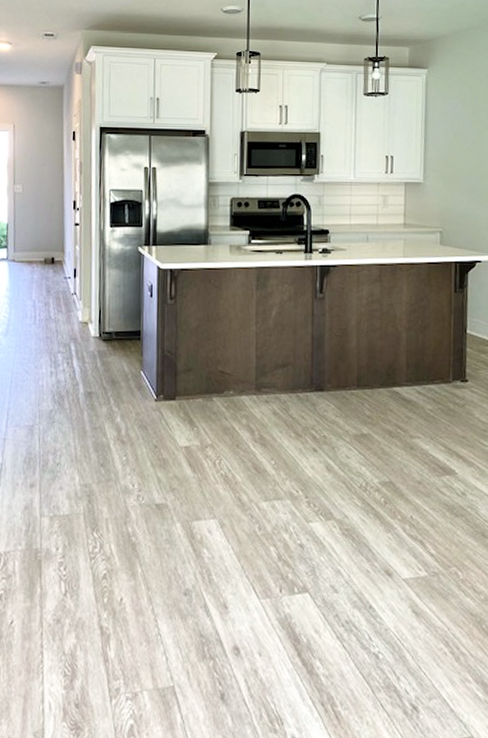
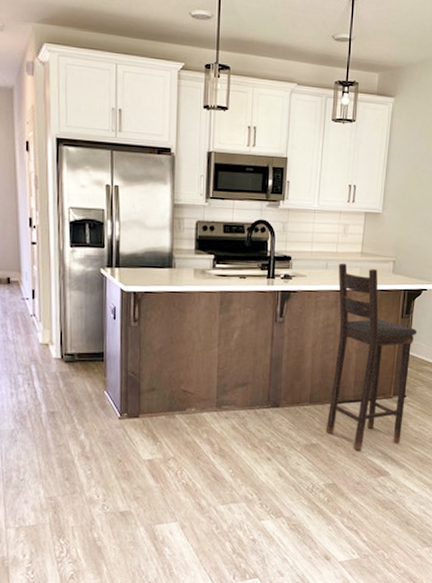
bar stool: none [377,235,475,444] -> present [325,263,418,451]

